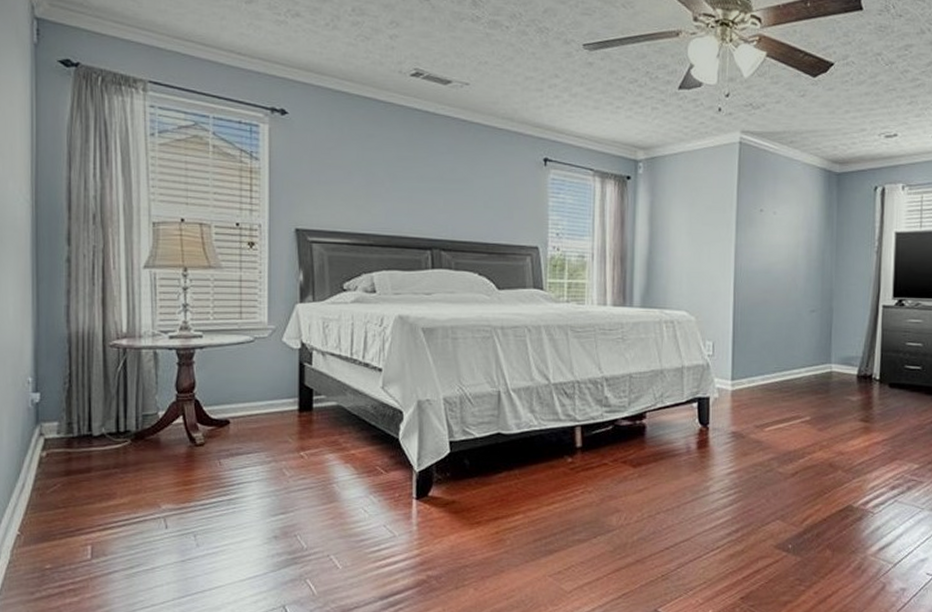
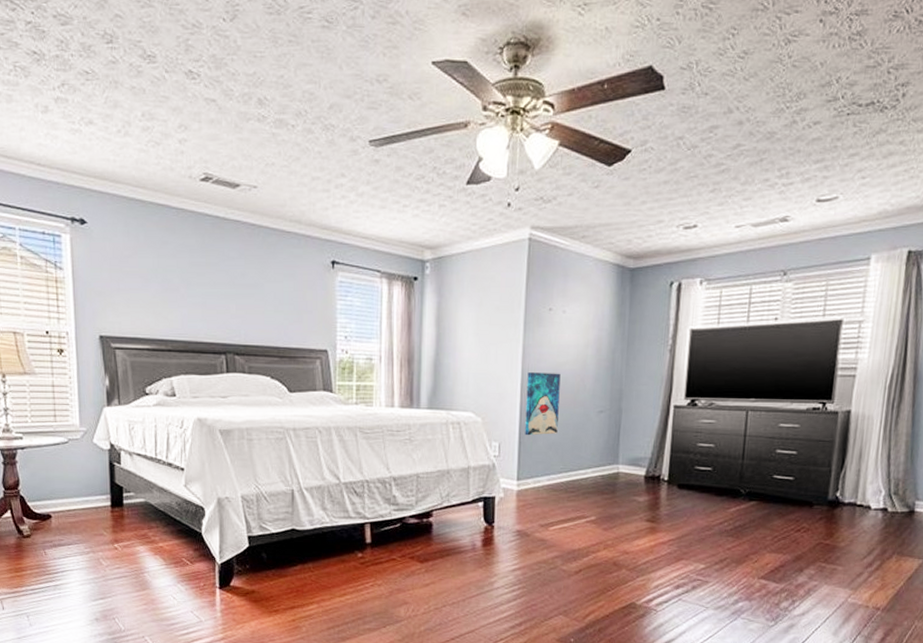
wall art: none [738,272,773,335] -> present [525,372,561,436]

